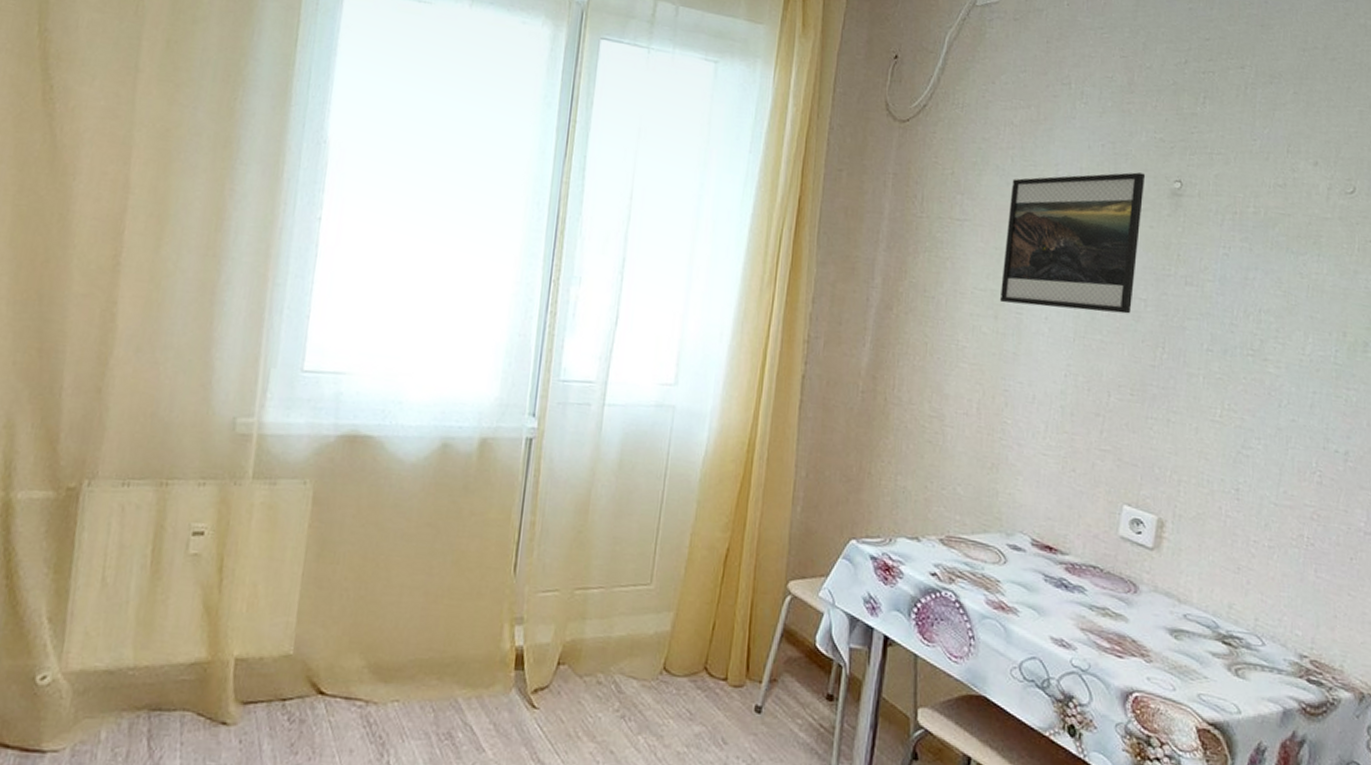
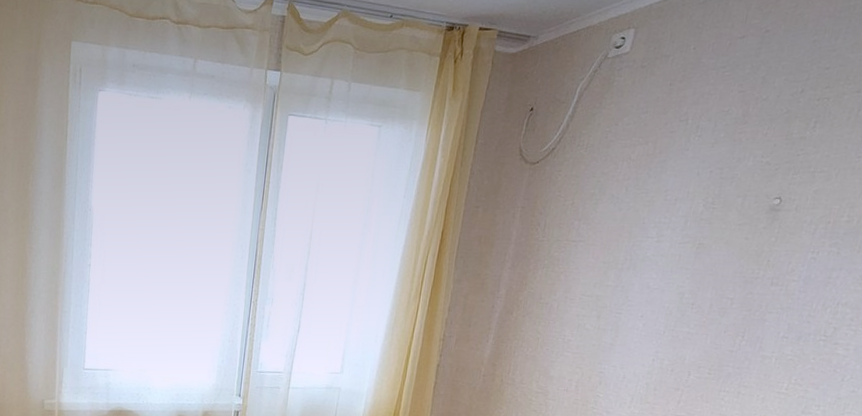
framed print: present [999,172,1146,314] -> none [603,193,748,311]

